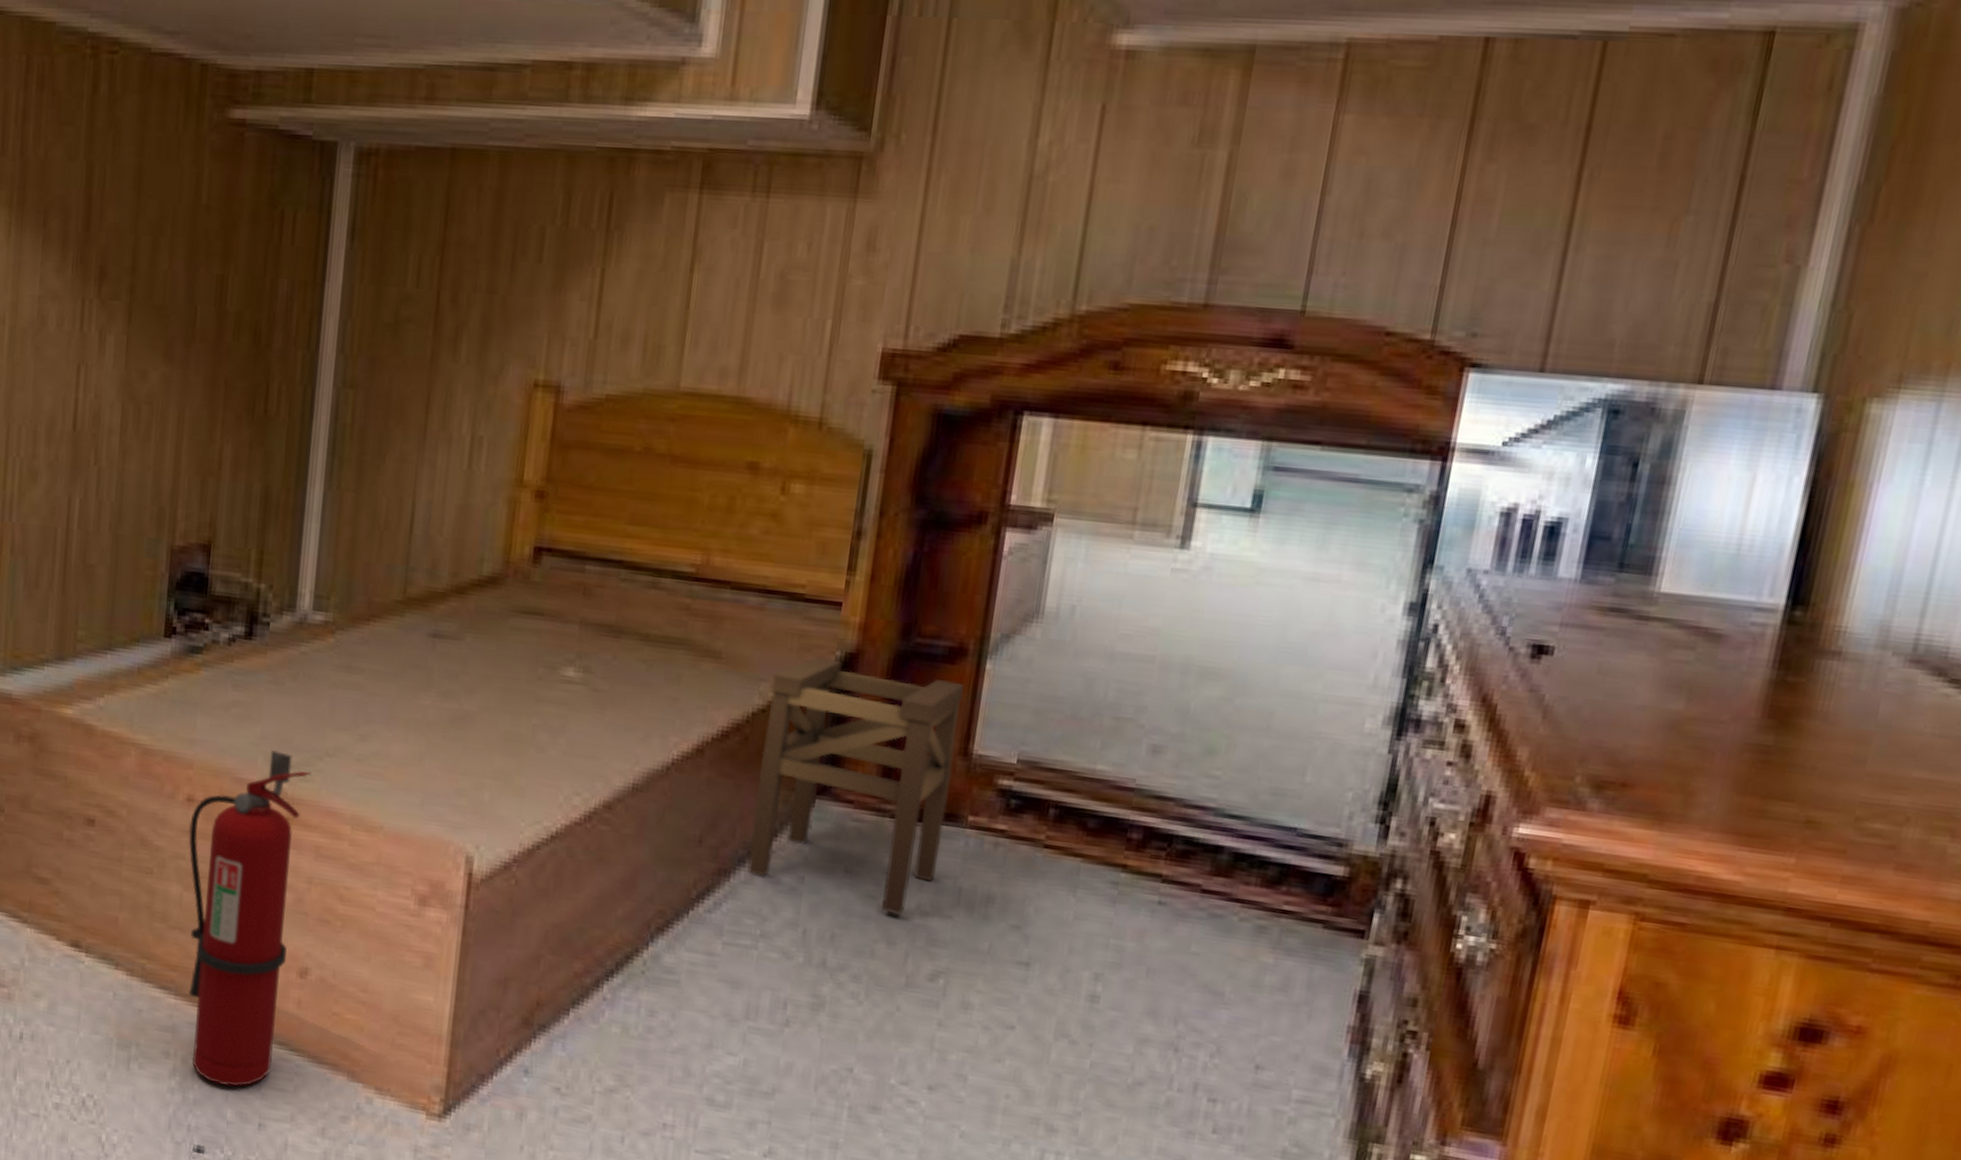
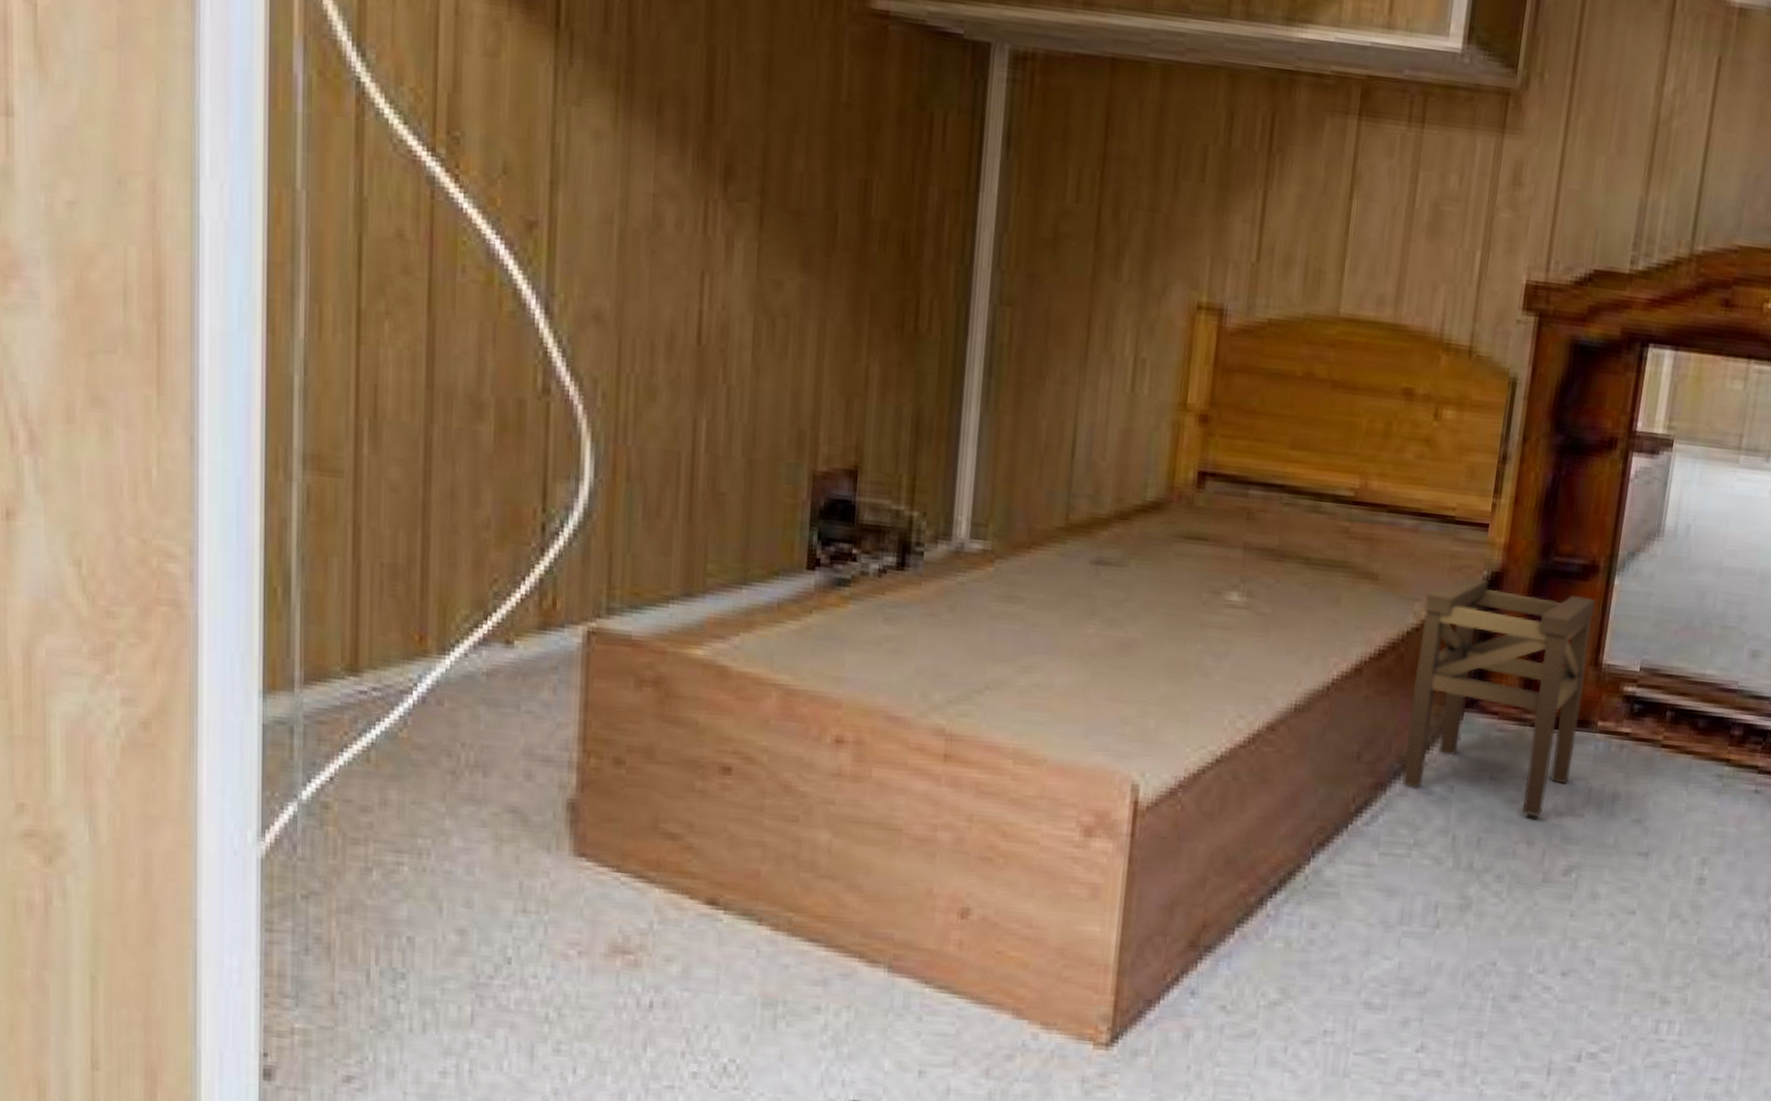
fire extinguisher: present [188,750,312,1087] -> none [837,686,971,1036]

